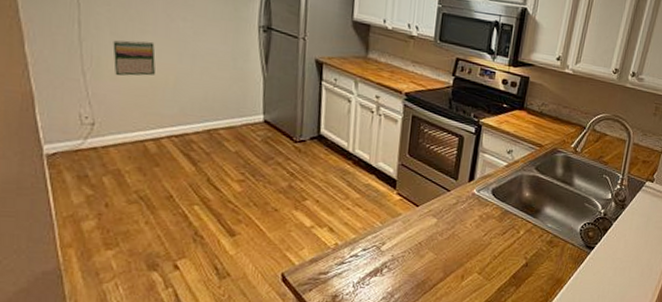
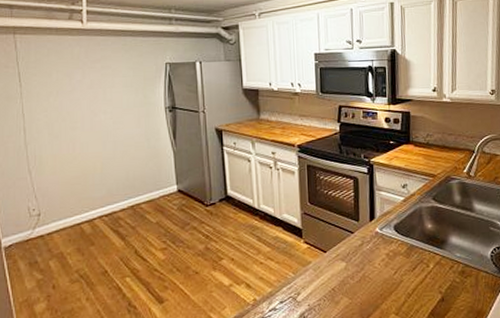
calendar: present [113,40,156,76] -> none [51,136,85,170]

